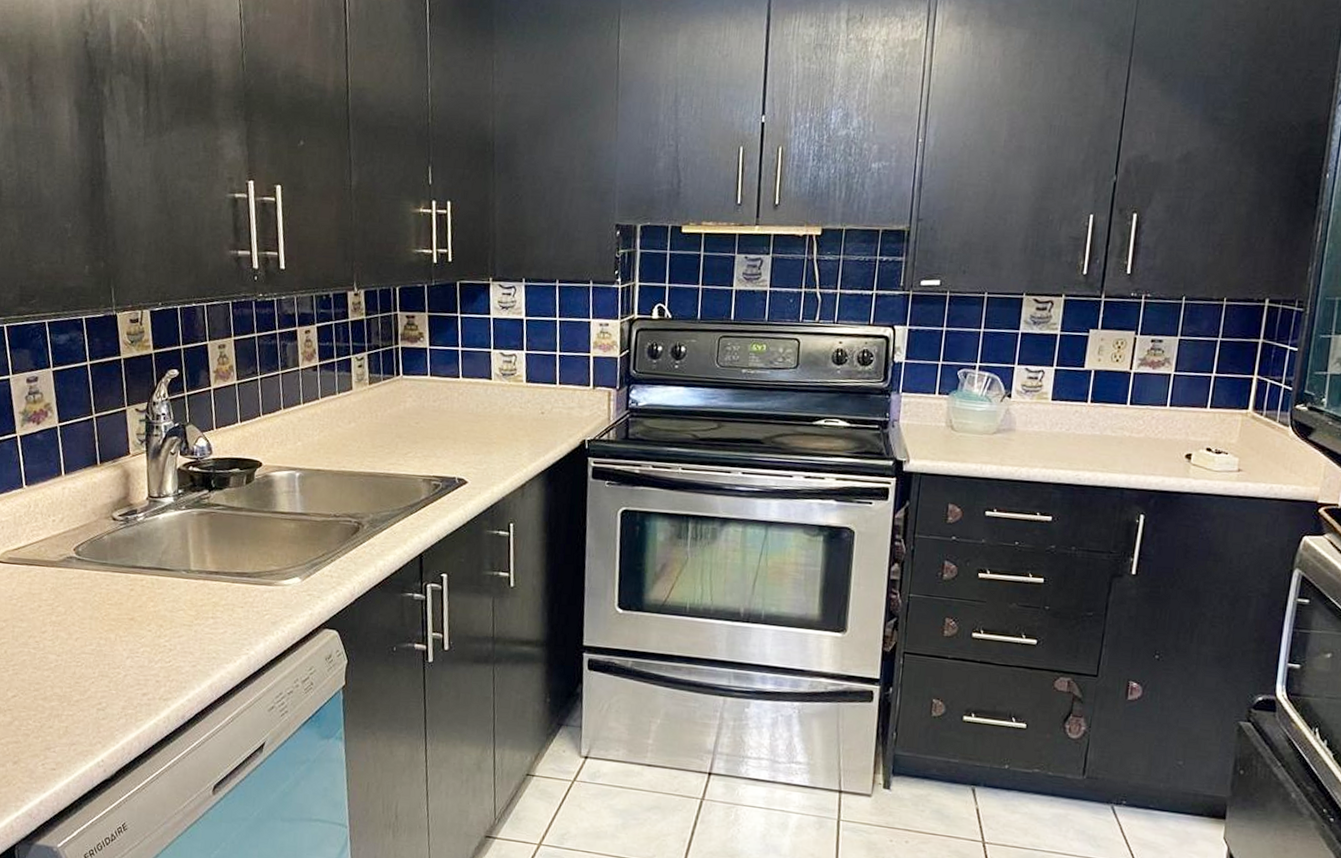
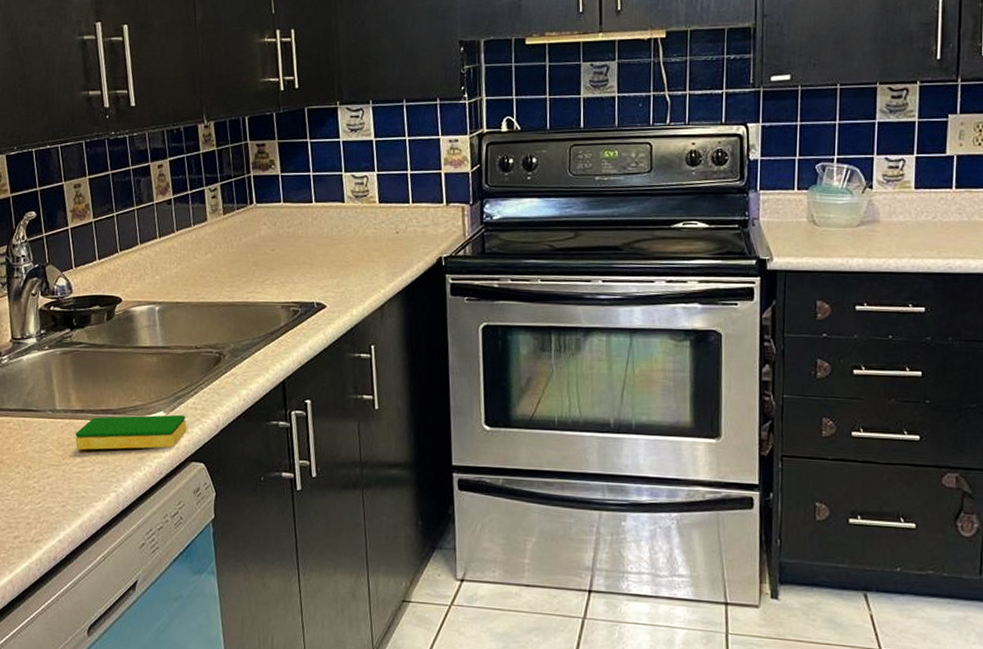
dish sponge: none [208,579,322,614] -> present [75,414,187,450]

